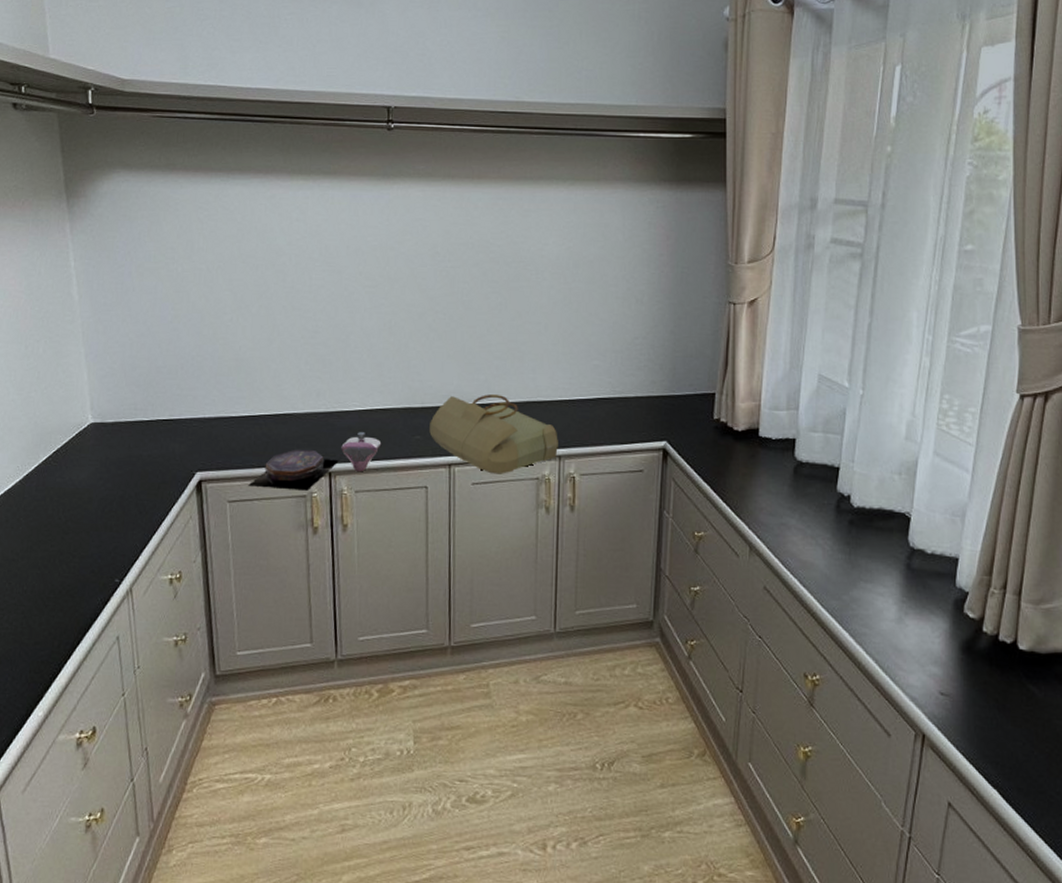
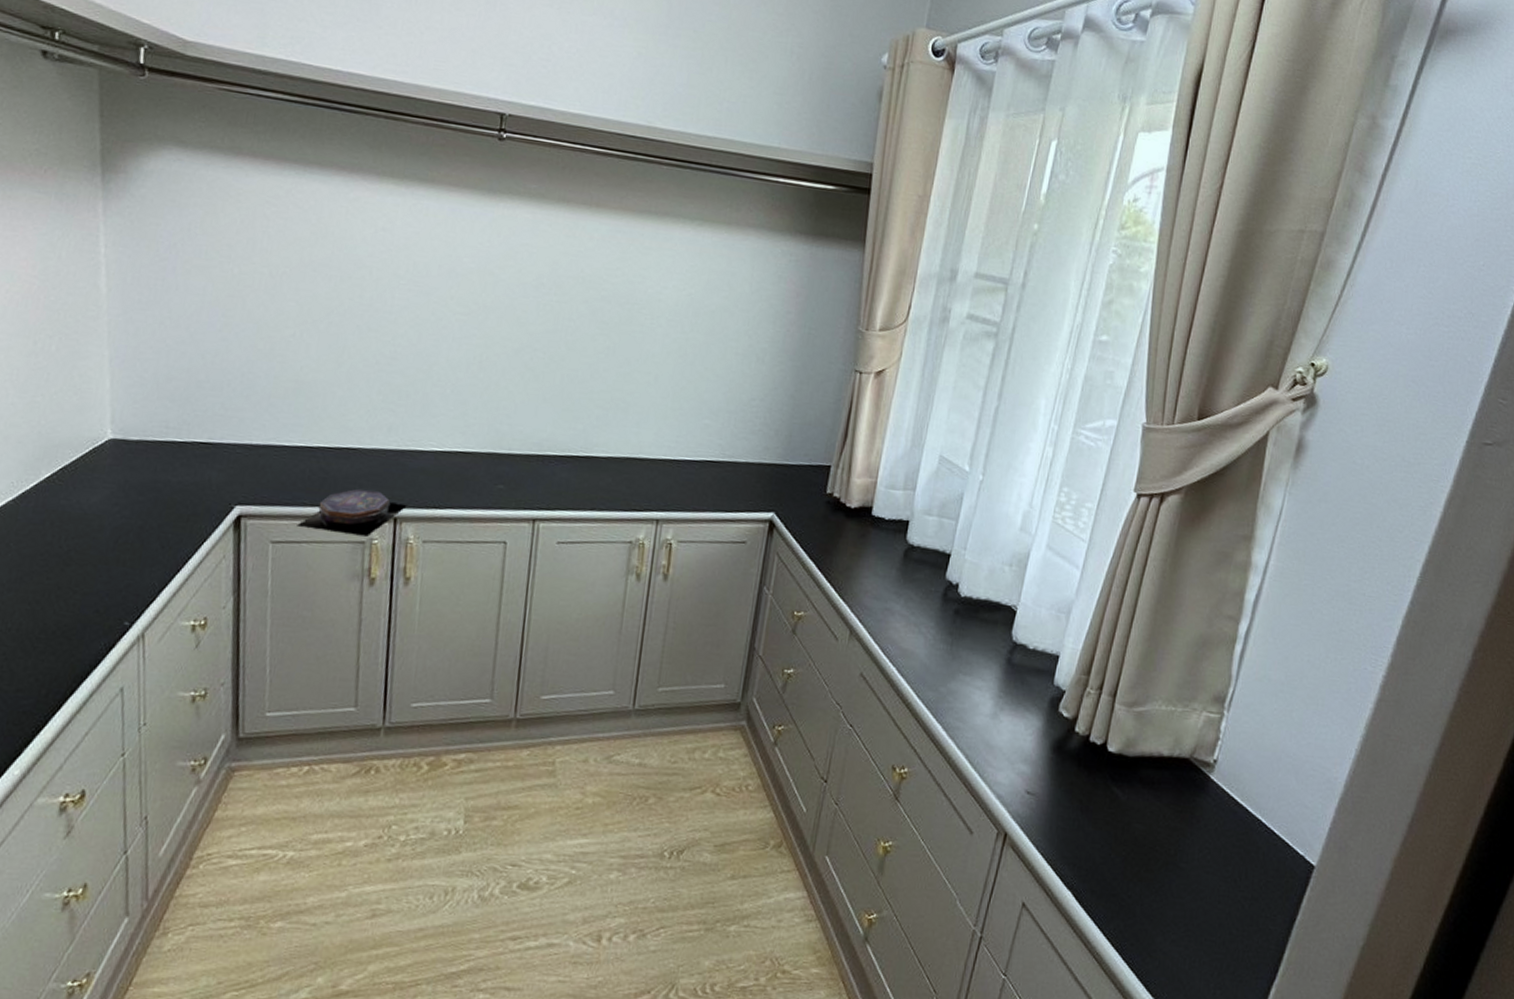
perfume bottle: present [341,432,382,472] -> none [411,475,459,521]
handbag: present [429,395,558,474] -> none [514,444,658,535]

